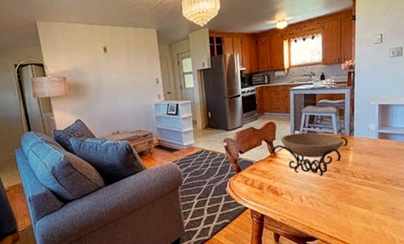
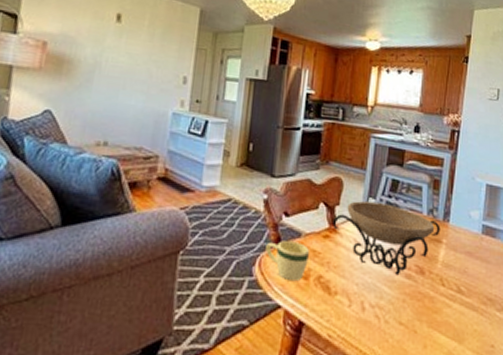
mug: none [231,168,261,192] -> present [266,241,309,280]

